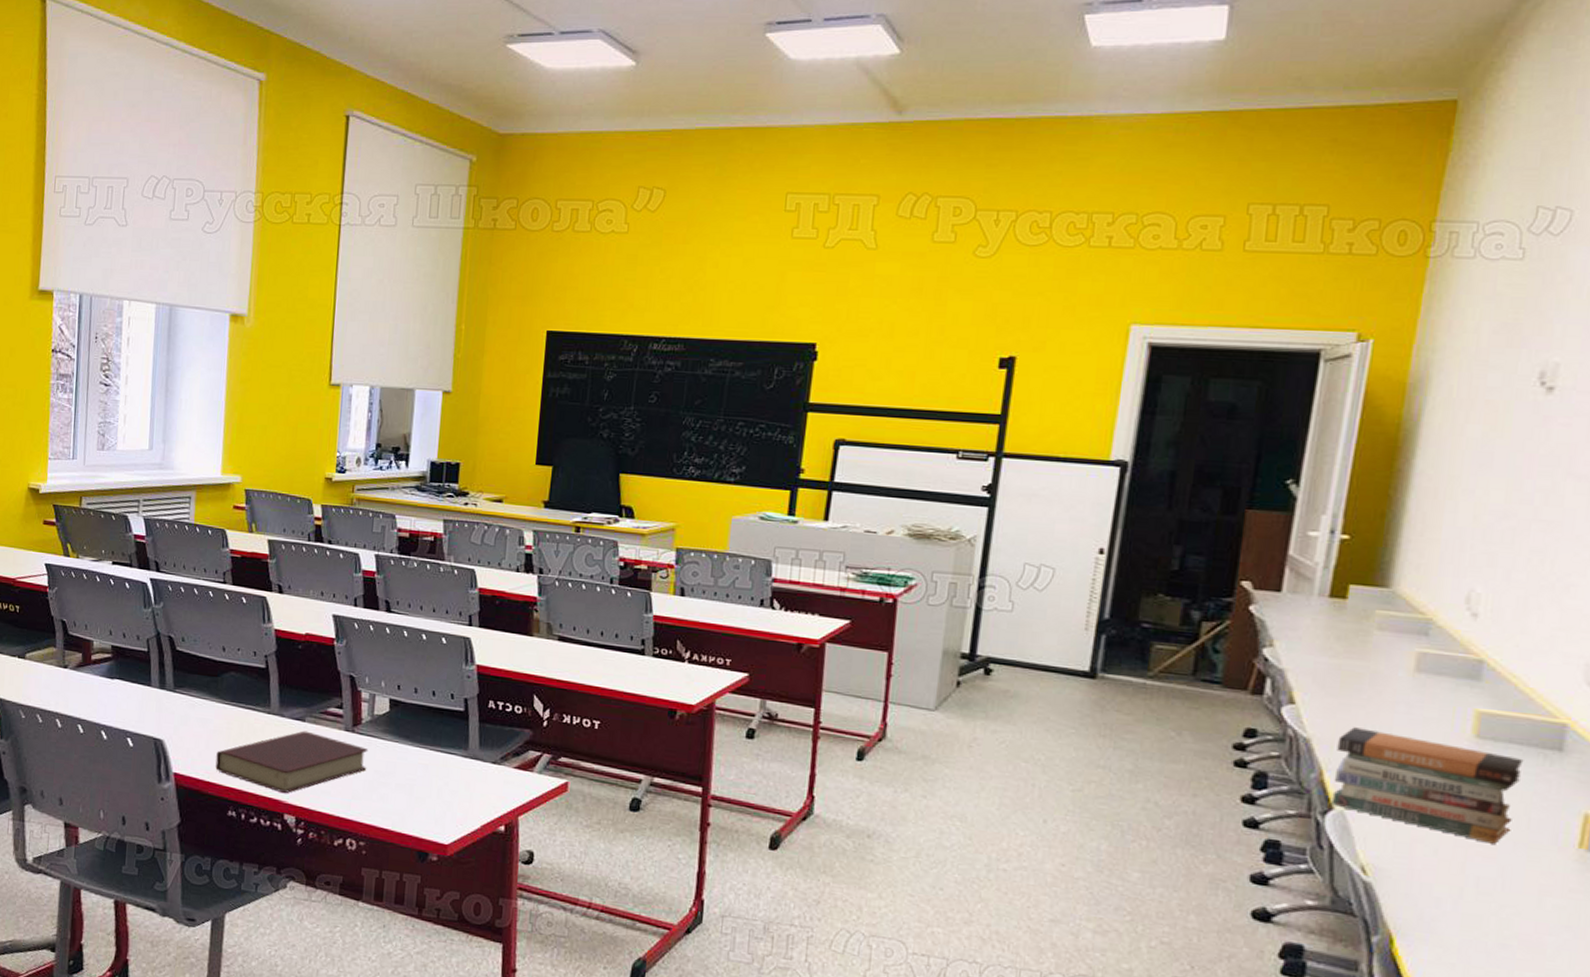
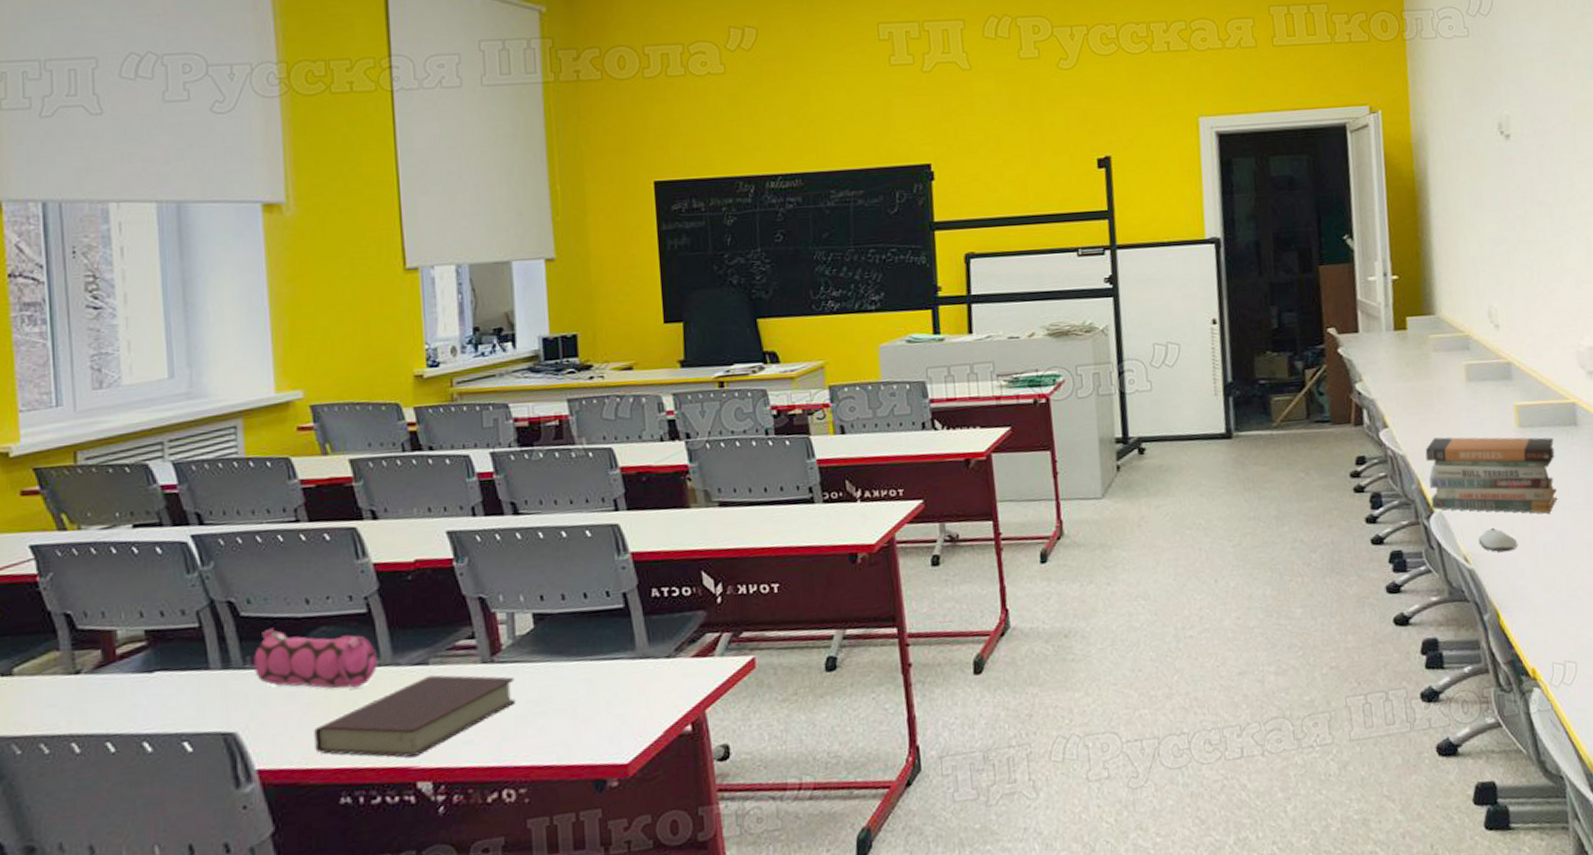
pencil case: none [175,664,268,727] -> present [245,627,378,689]
computer mouse: none [1385,842,1440,875] -> present [1478,527,1518,552]

